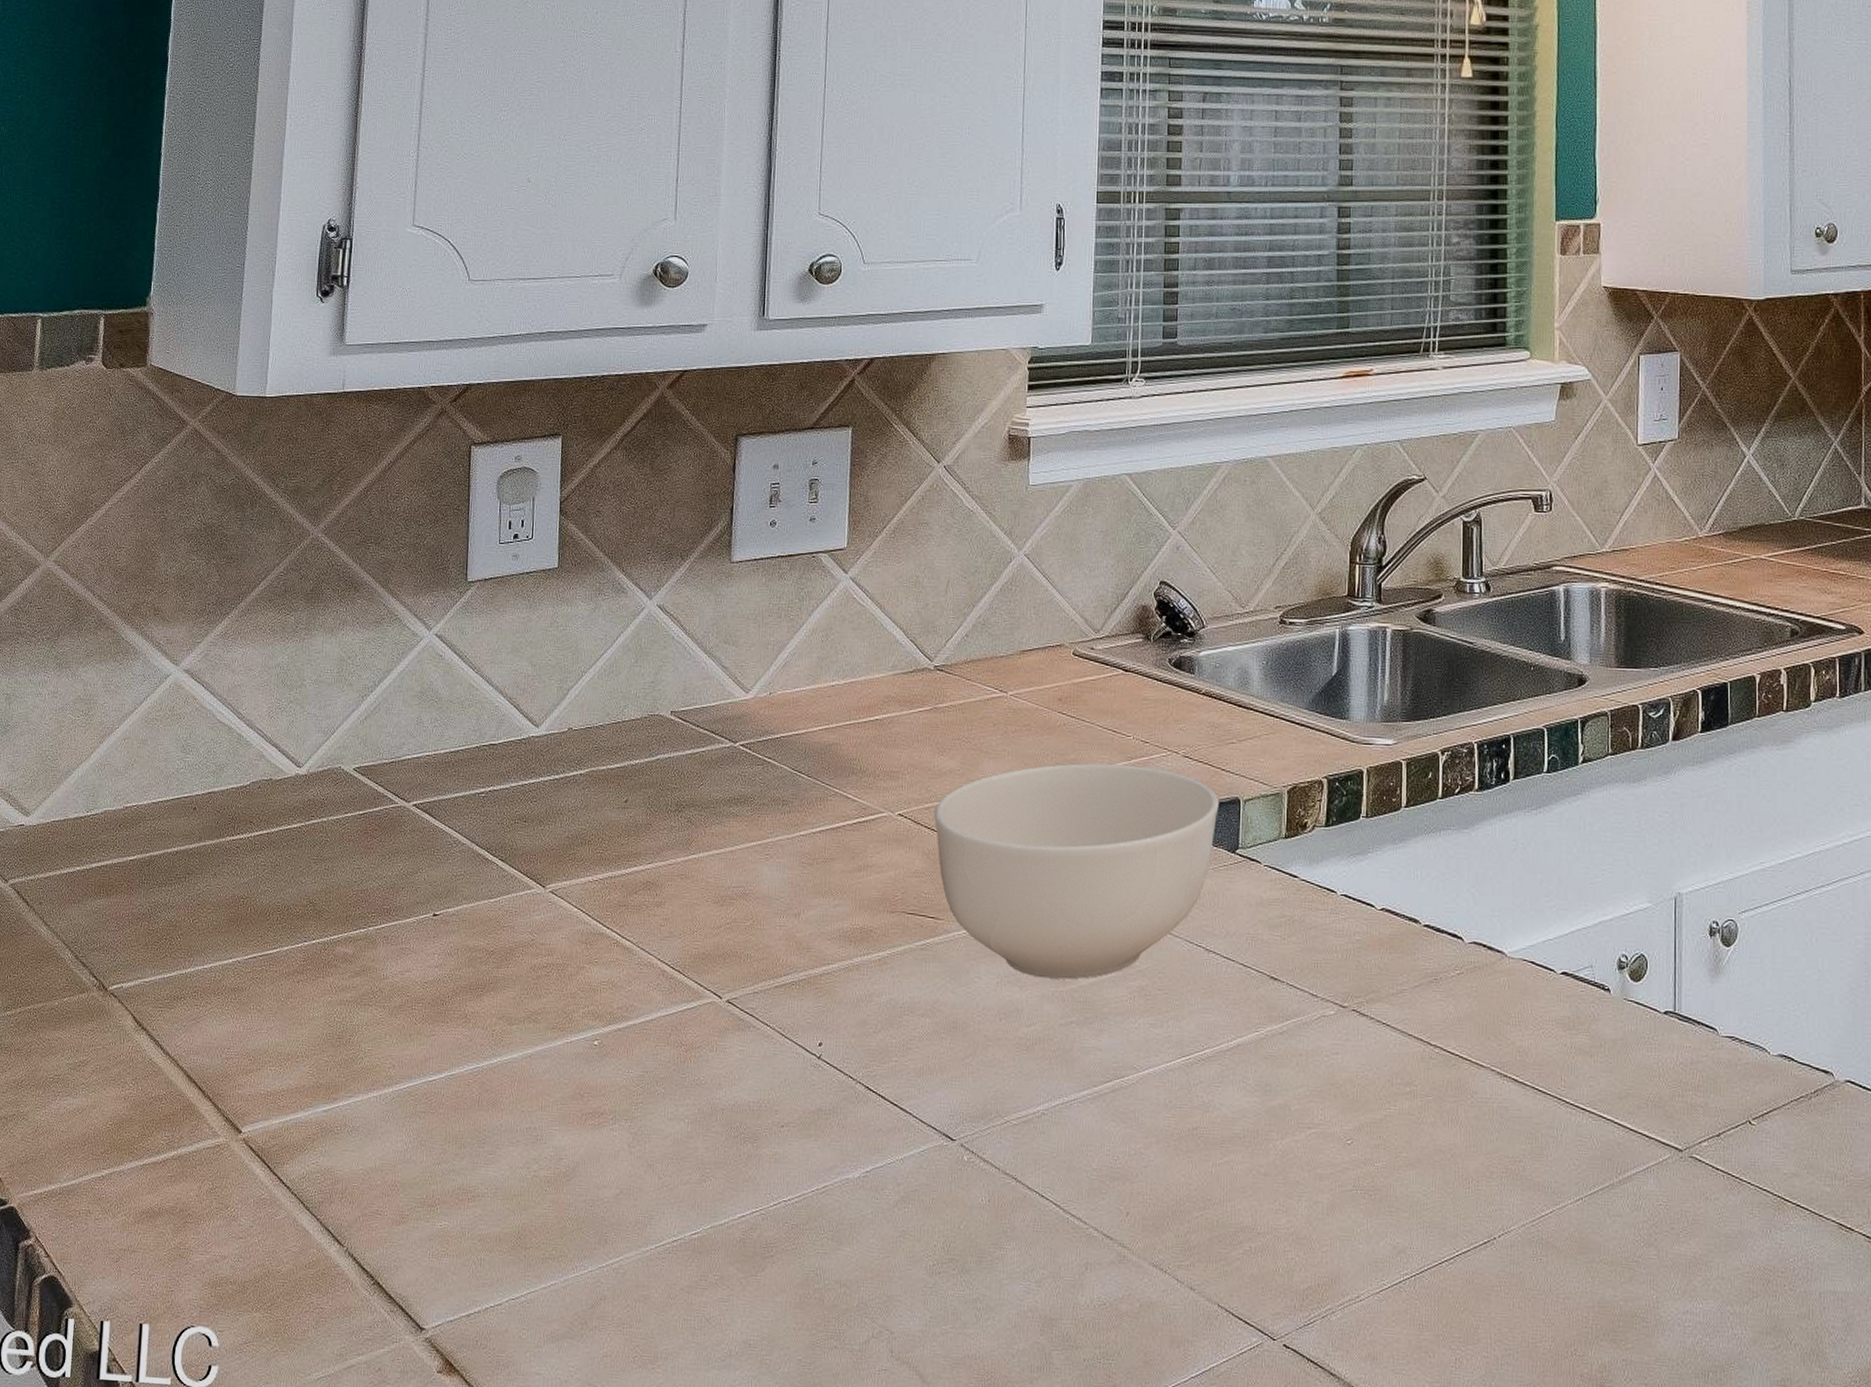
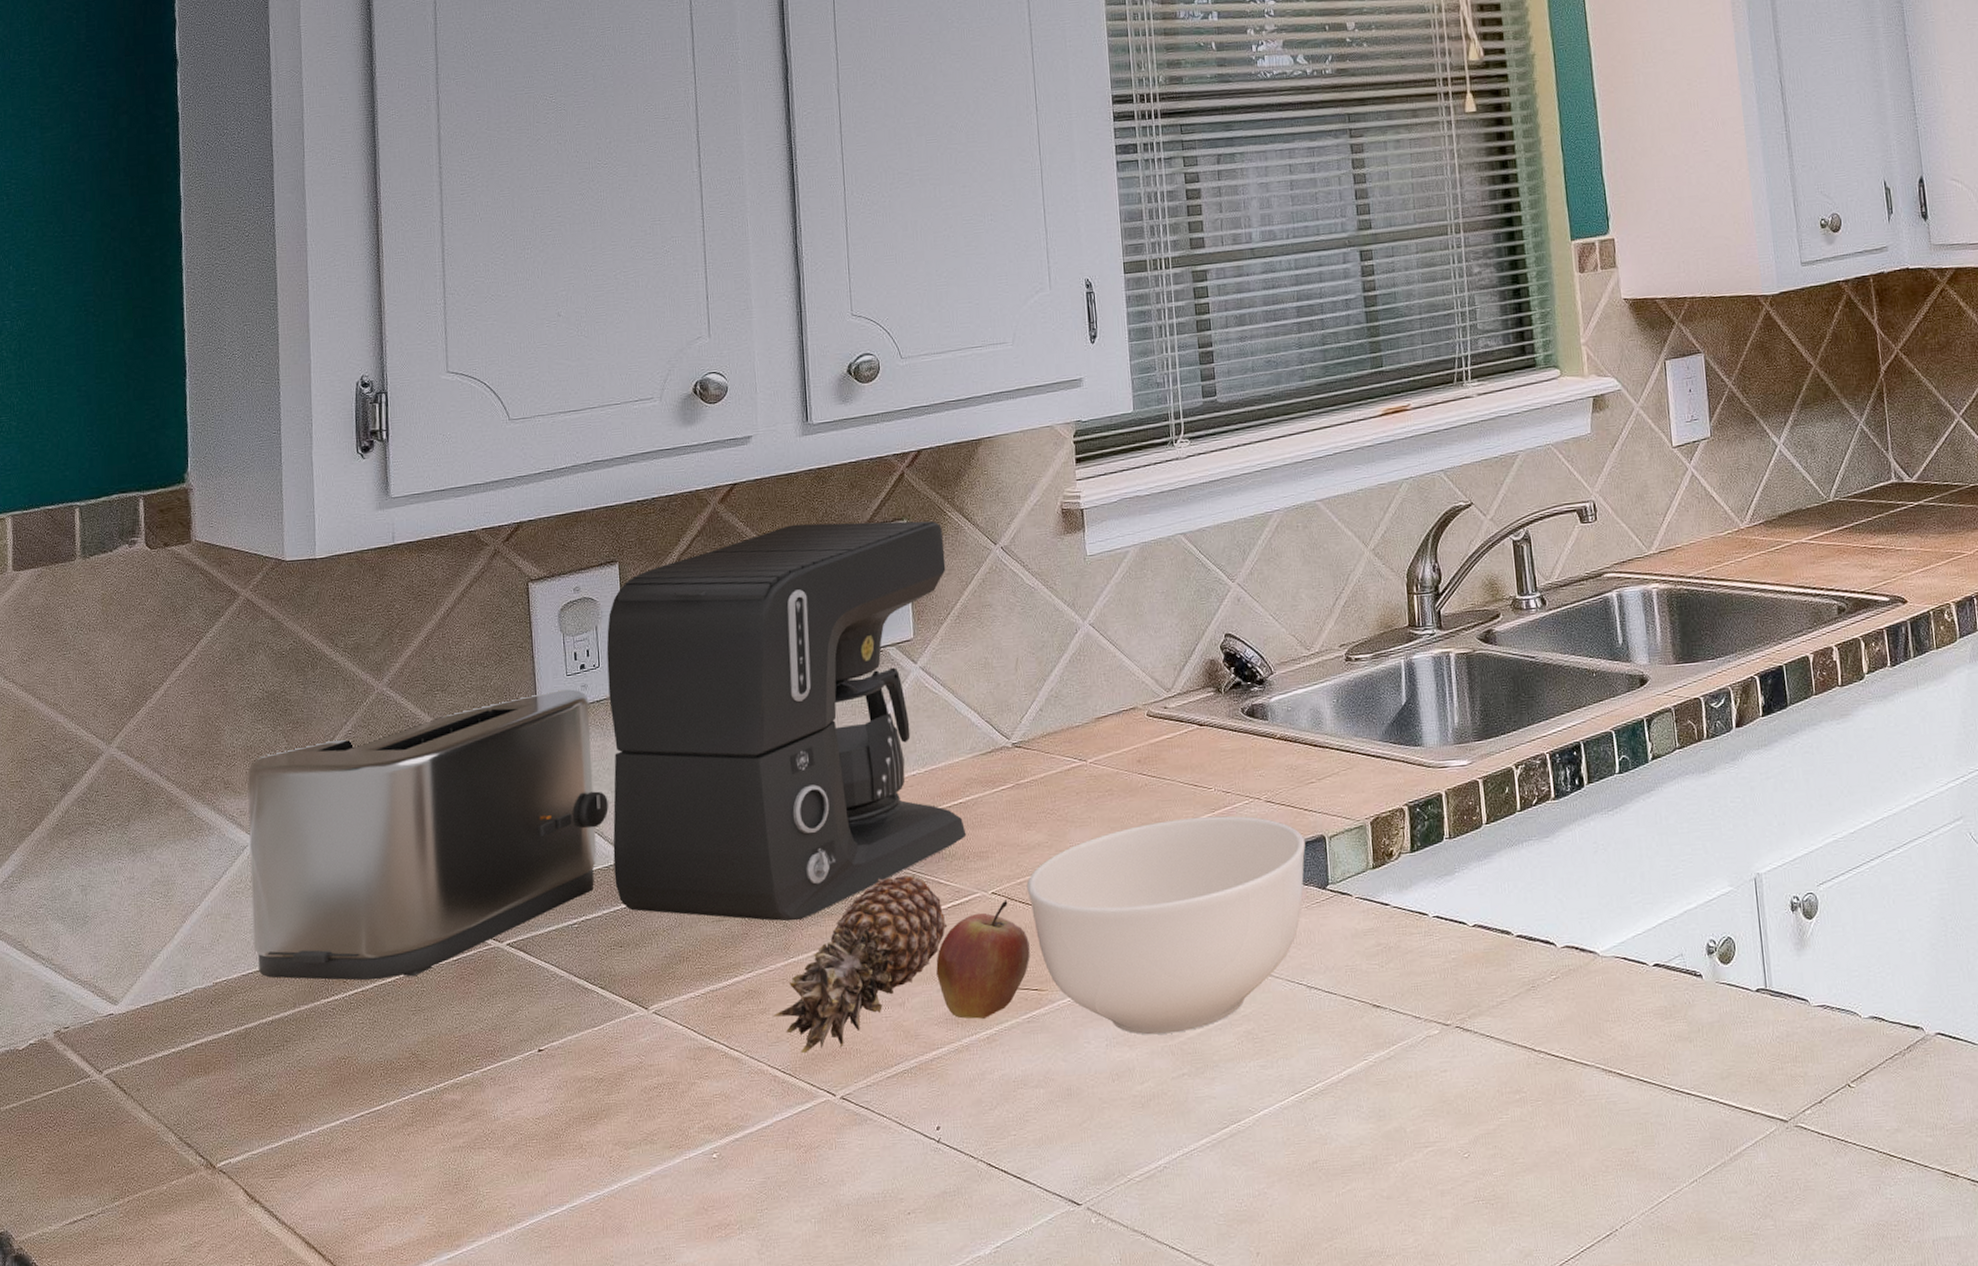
toaster: none [166,556,527,826] -> present [247,689,609,981]
coffee maker: none [525,418,887,818] -> present [606,521,967,922]
fruit: none [667,785,851,952] -> present [772,874,948,1054]
fruit: none [835,822,931,940] -> present [936,899,1030,1019]

